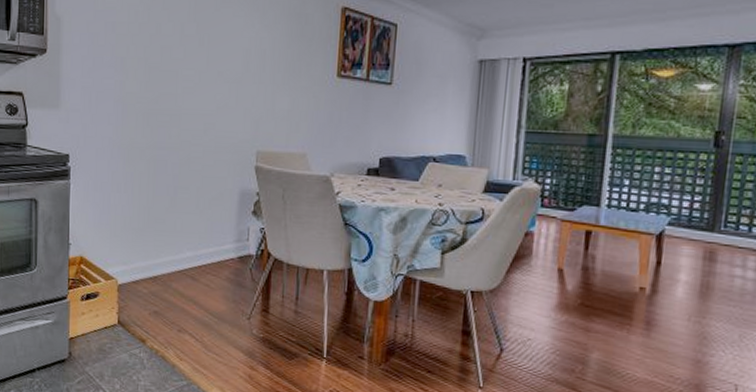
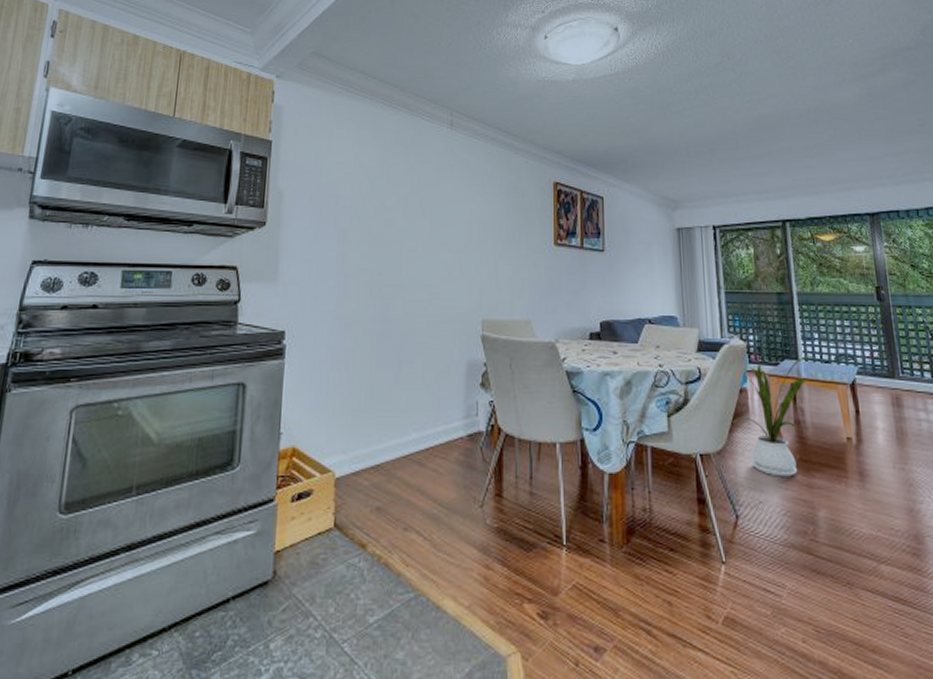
house plant: none [512,203,621,319] -> present [733,356,816,477]

